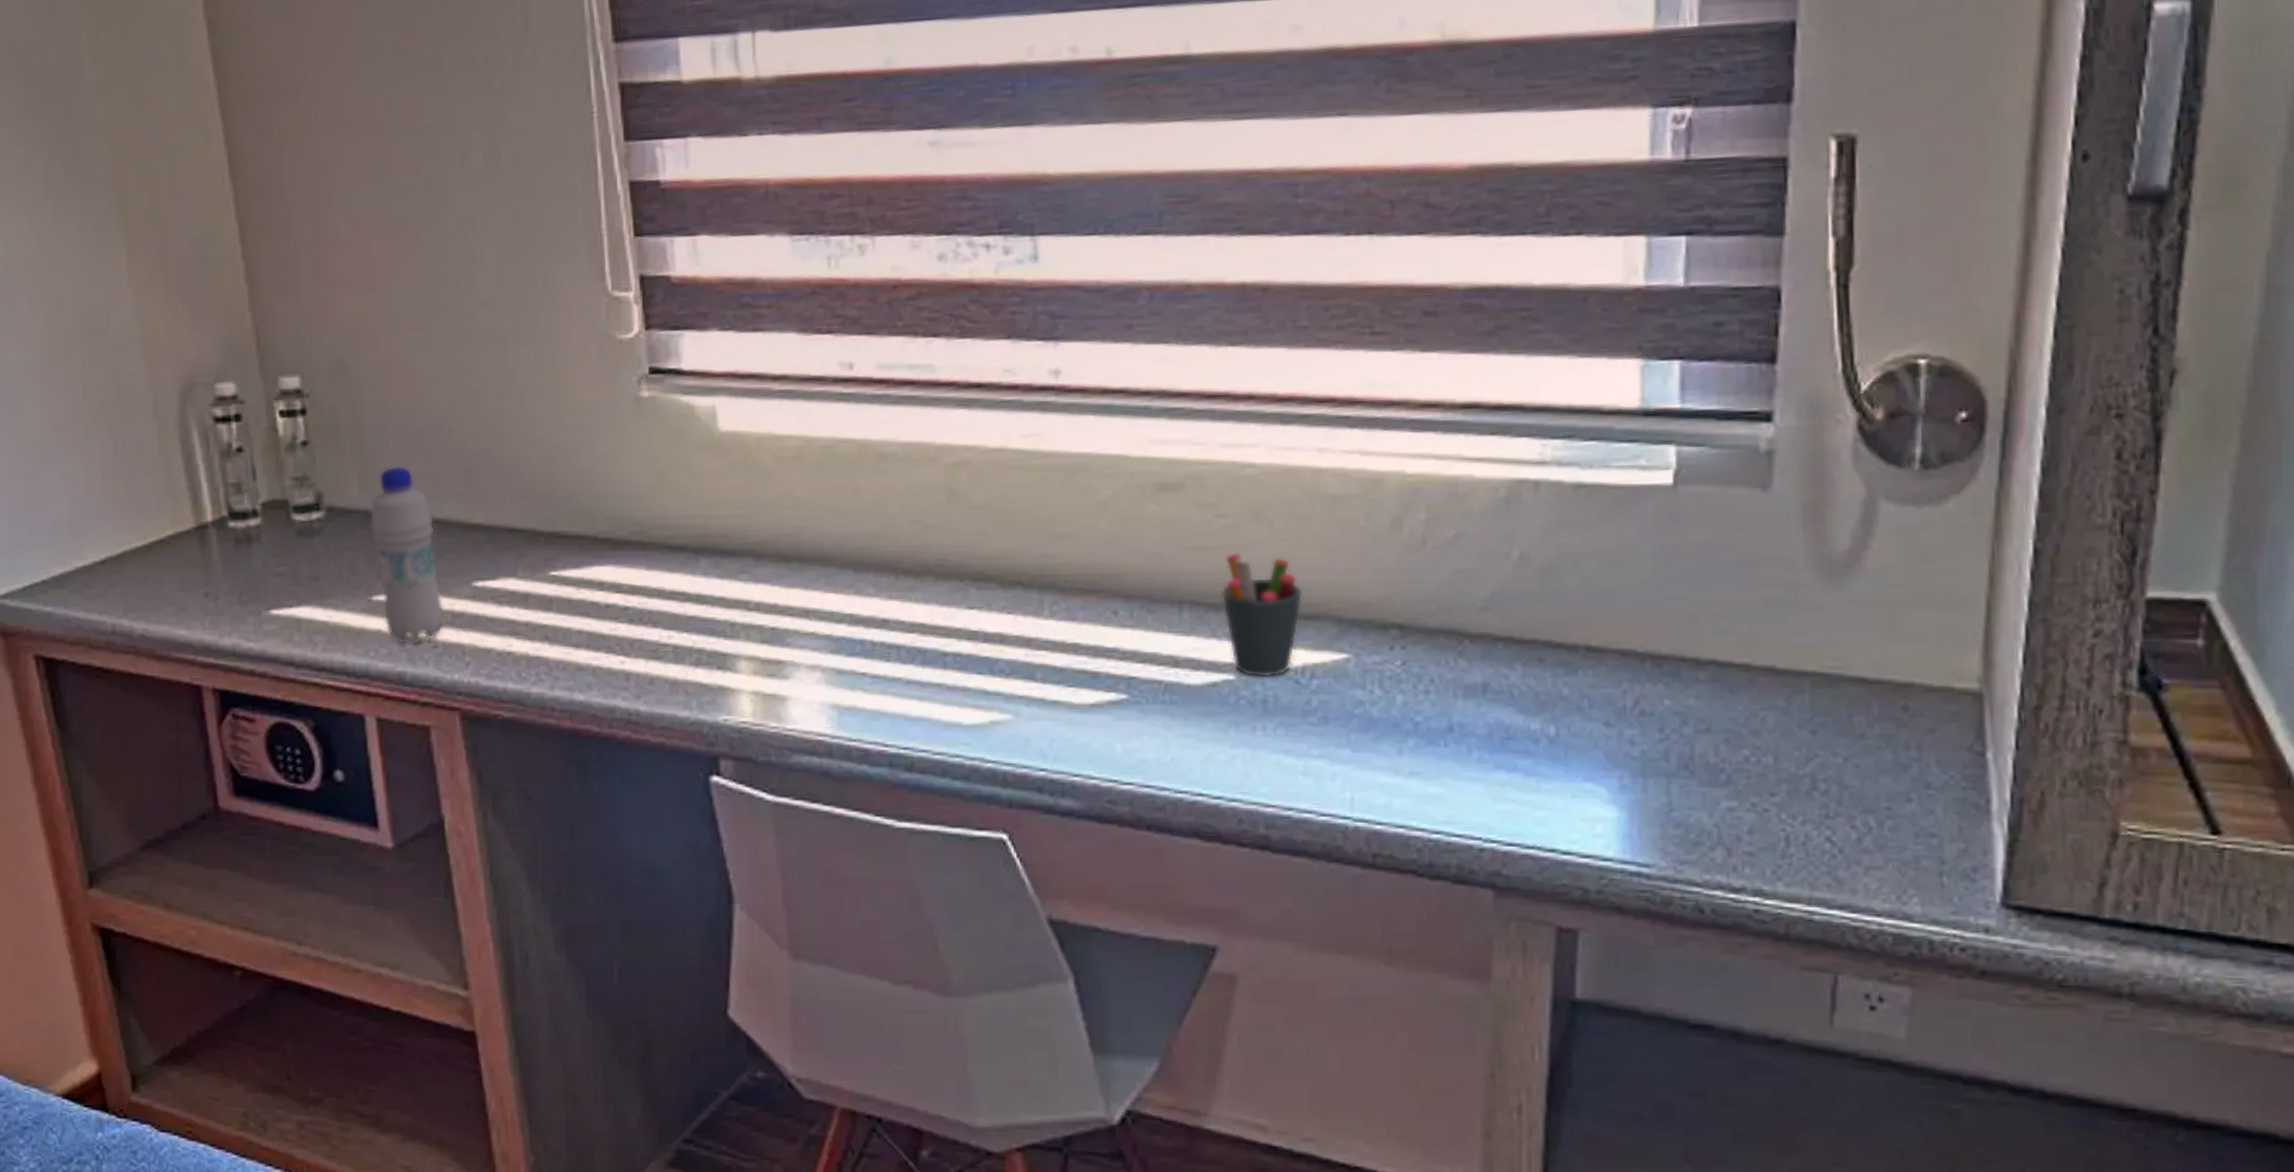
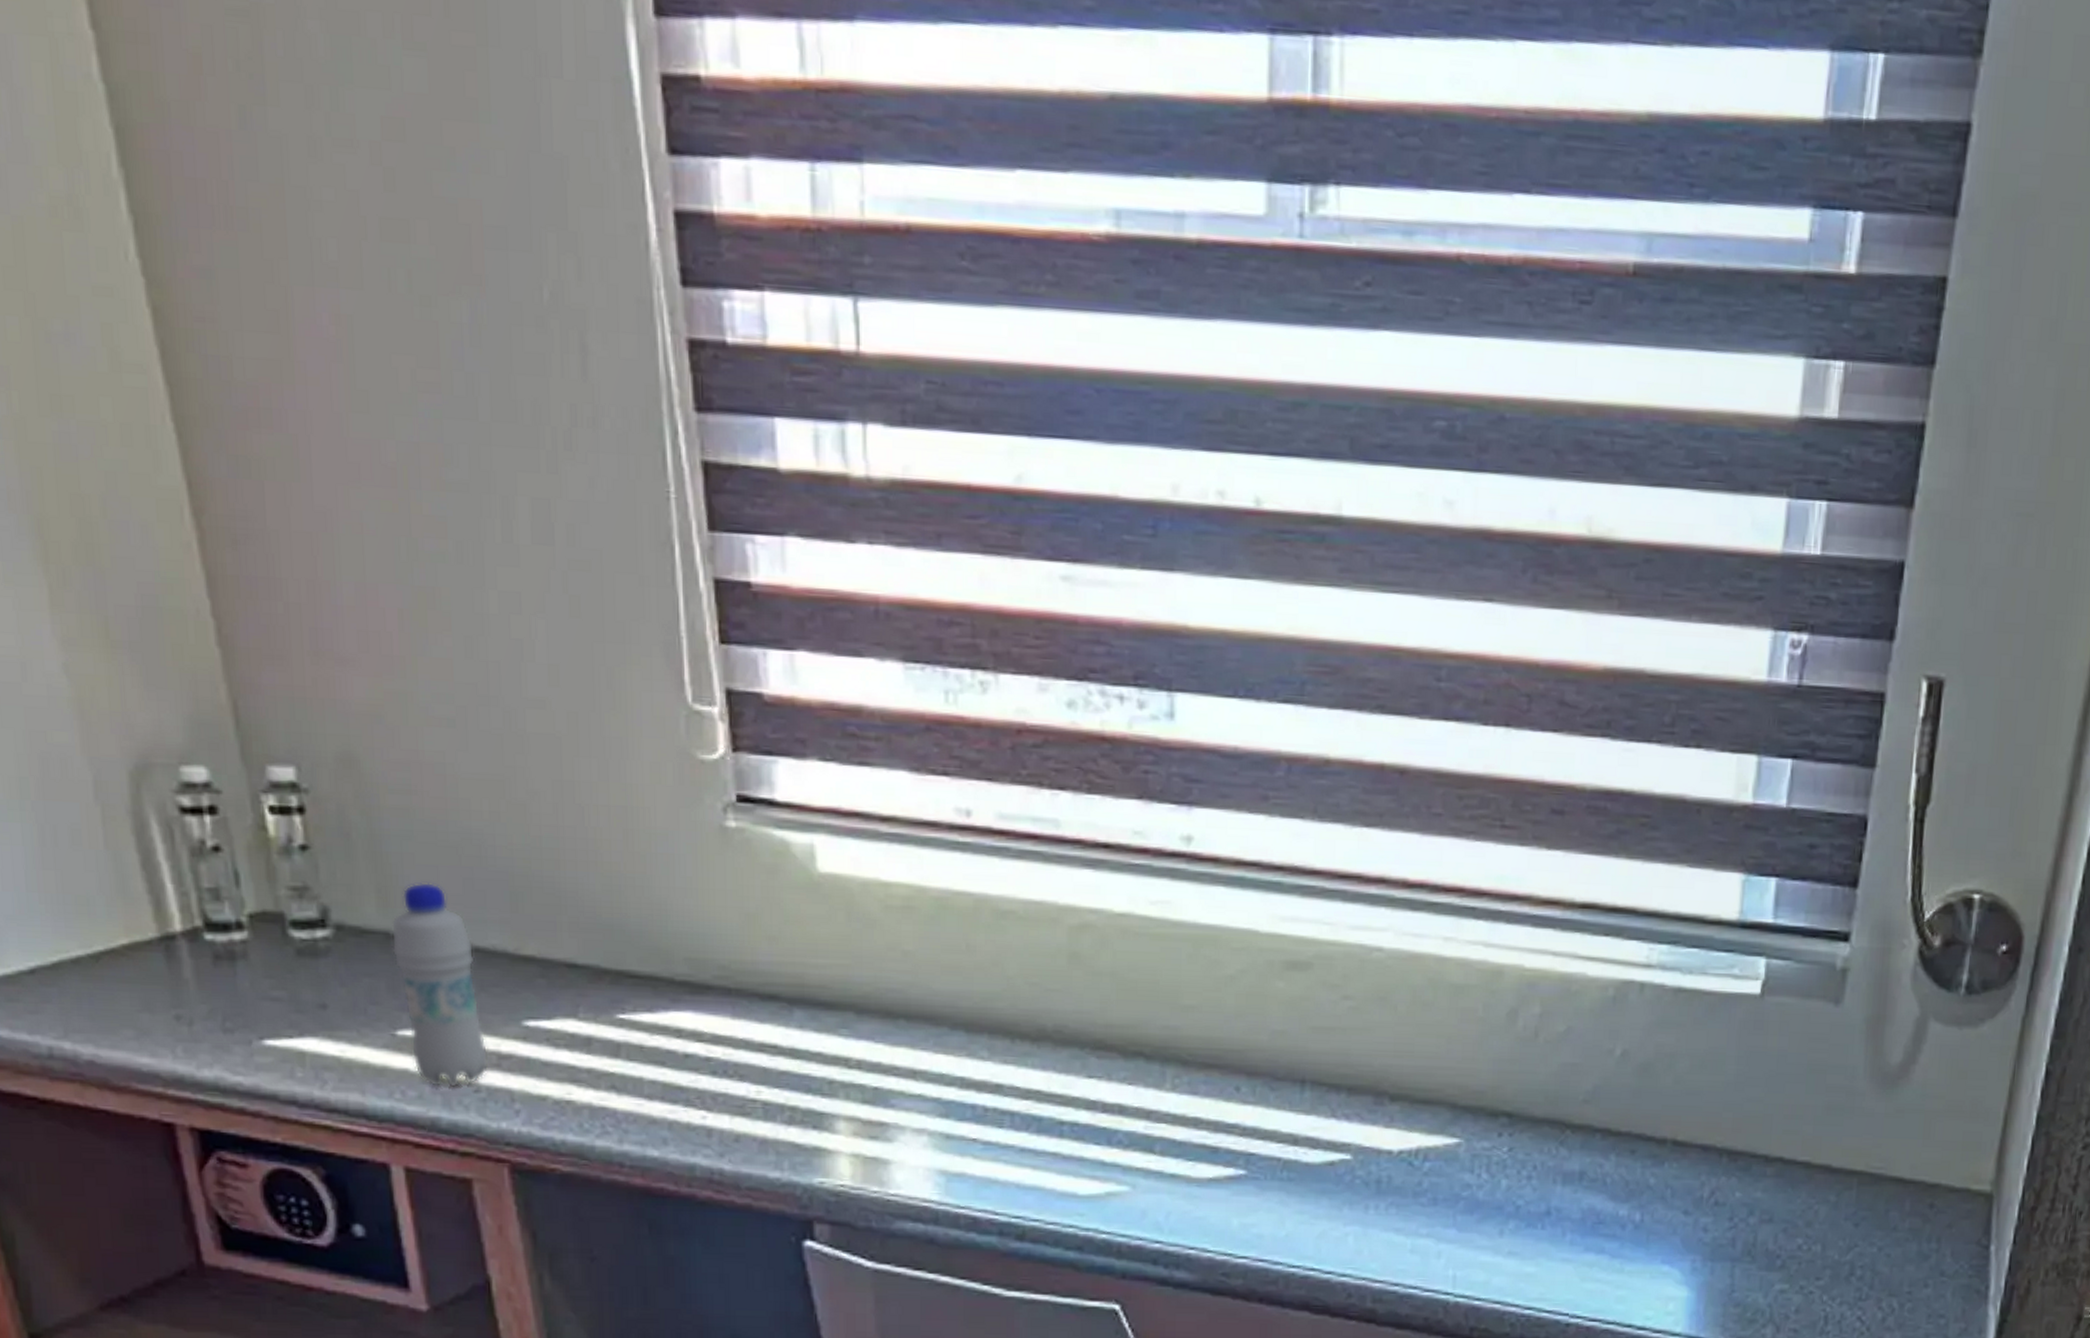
pen holder: present [1221,552,1303,678] -> none [1342,1034,1422,1159]

